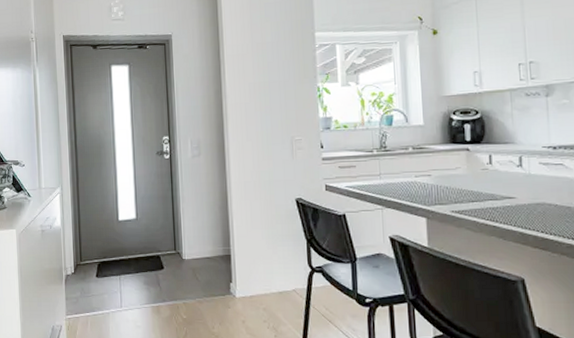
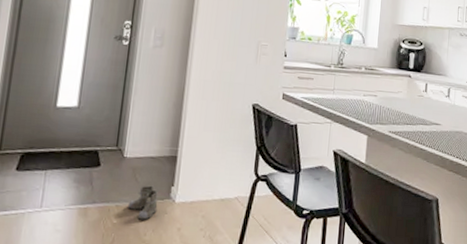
boots: none [194,283,222,315] -> present [128,185,158,220]

